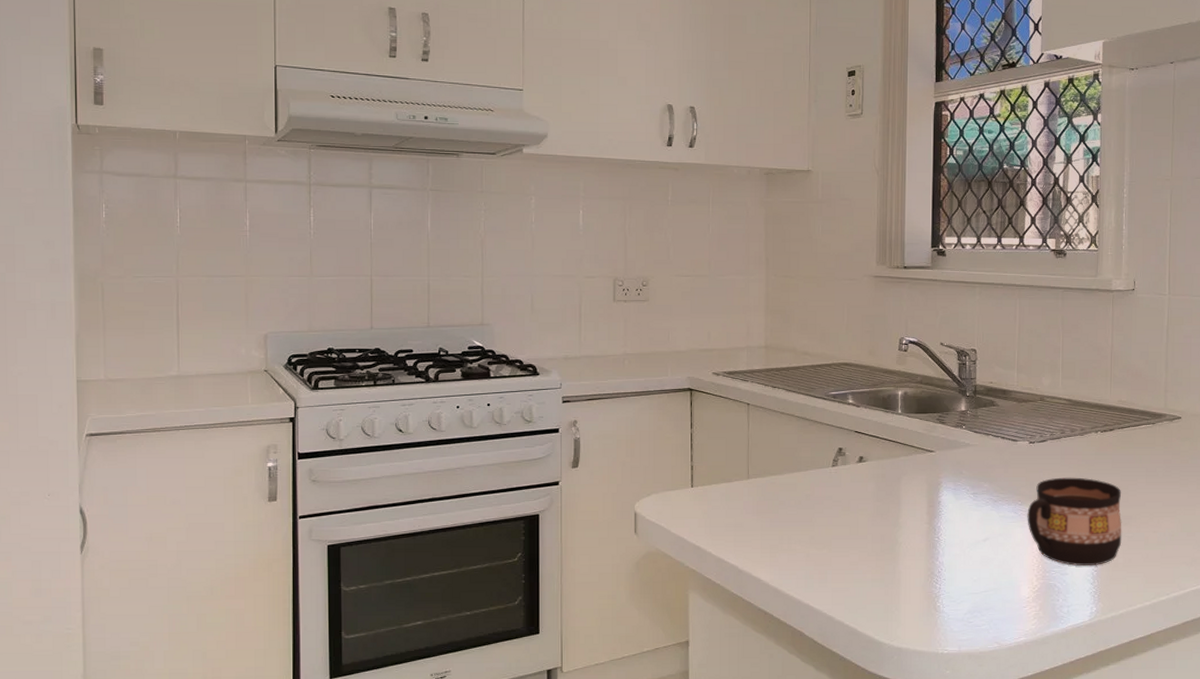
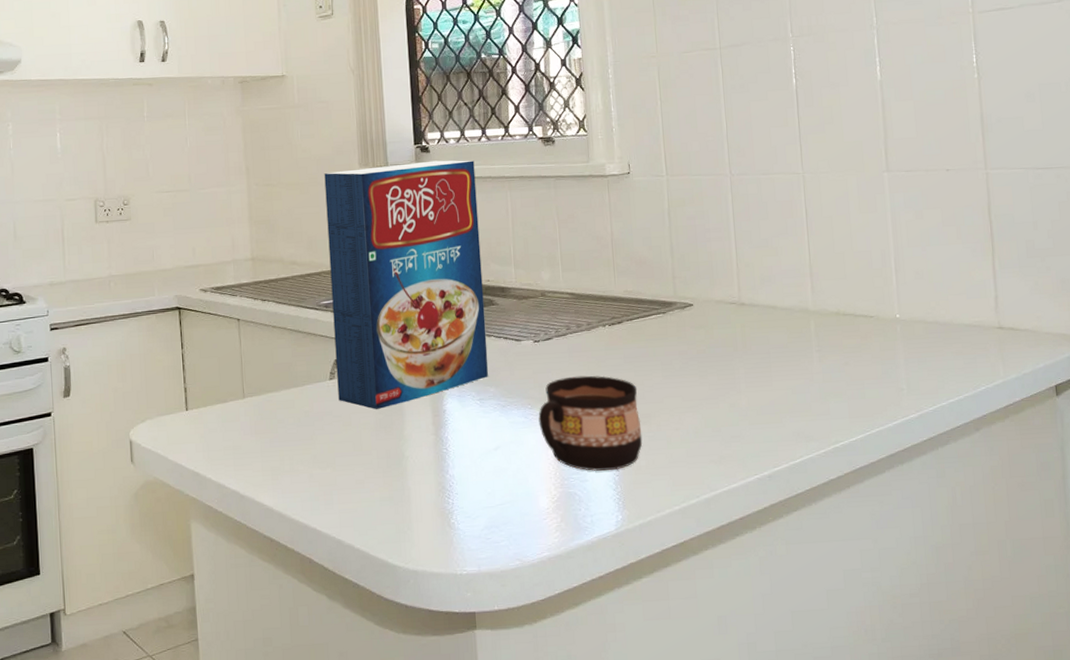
cereal box: none [839,264,988,497] -> present [324,160,489,409]

